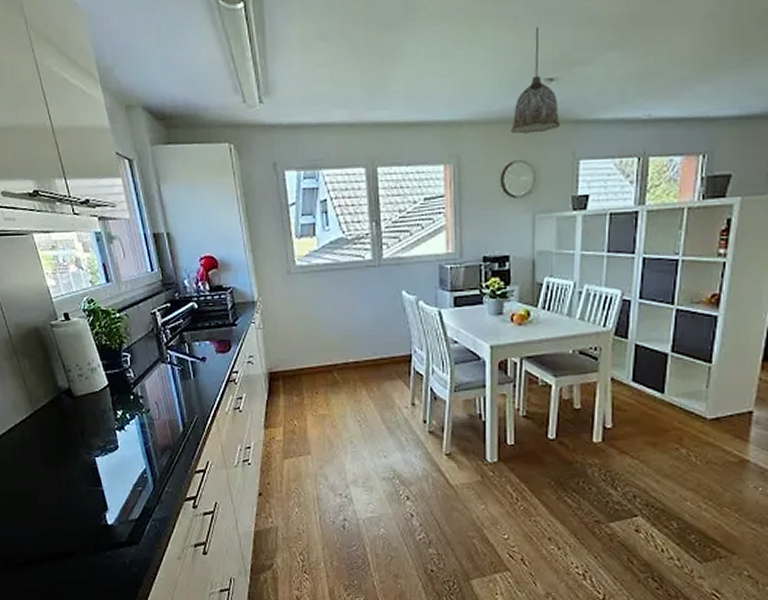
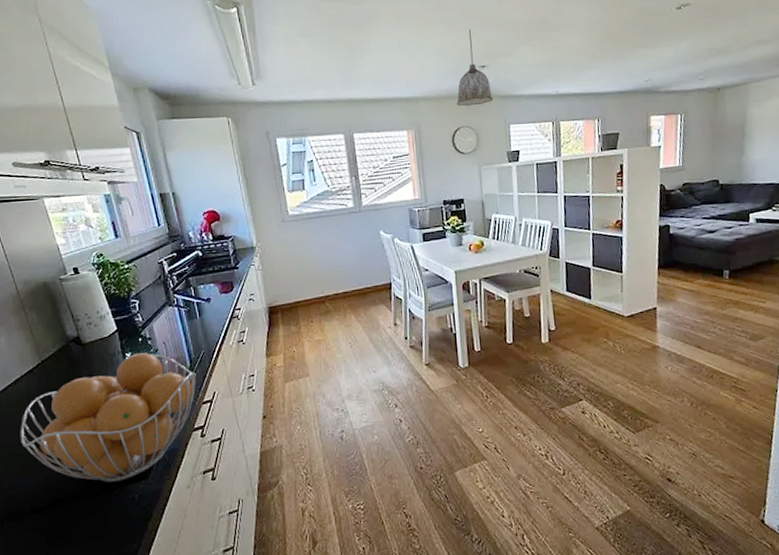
fruit basket: none [15,412,189,544] -> present [20,353,197,483]

